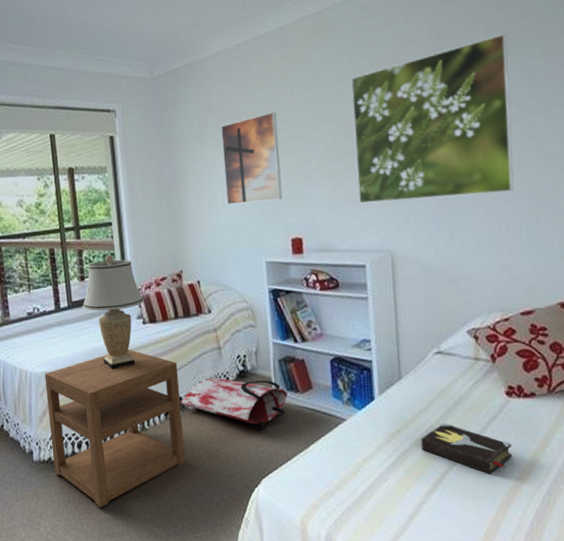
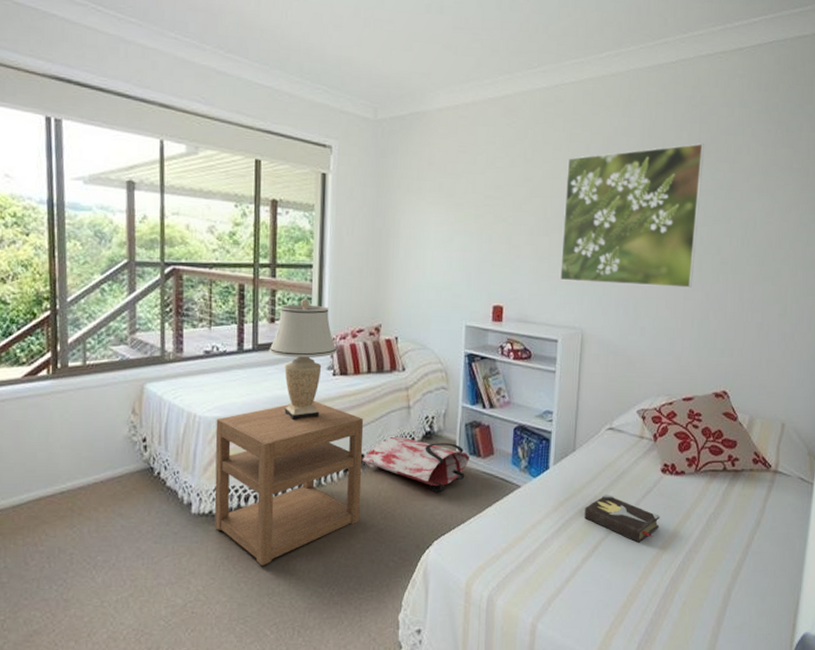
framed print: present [221,112,283,205] -> none [435,177,495,266]

